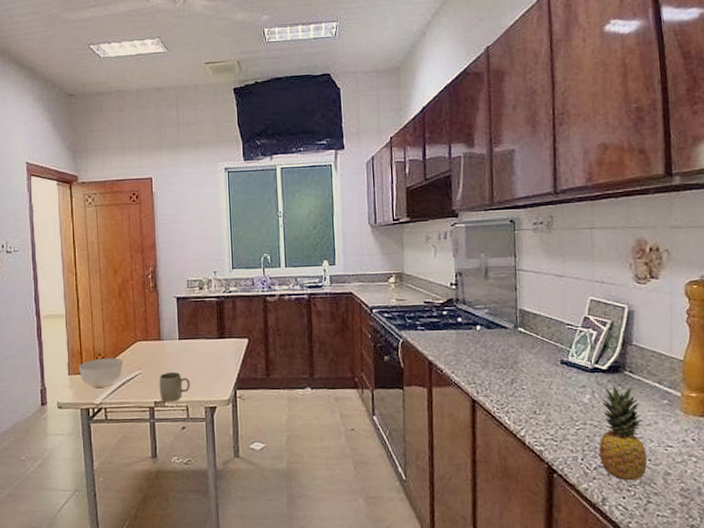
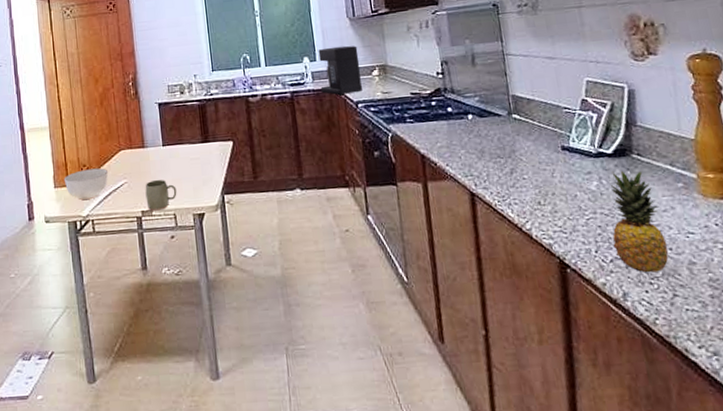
coffee maker: none [337,251,379,300] -> present [318,45,364,96]

